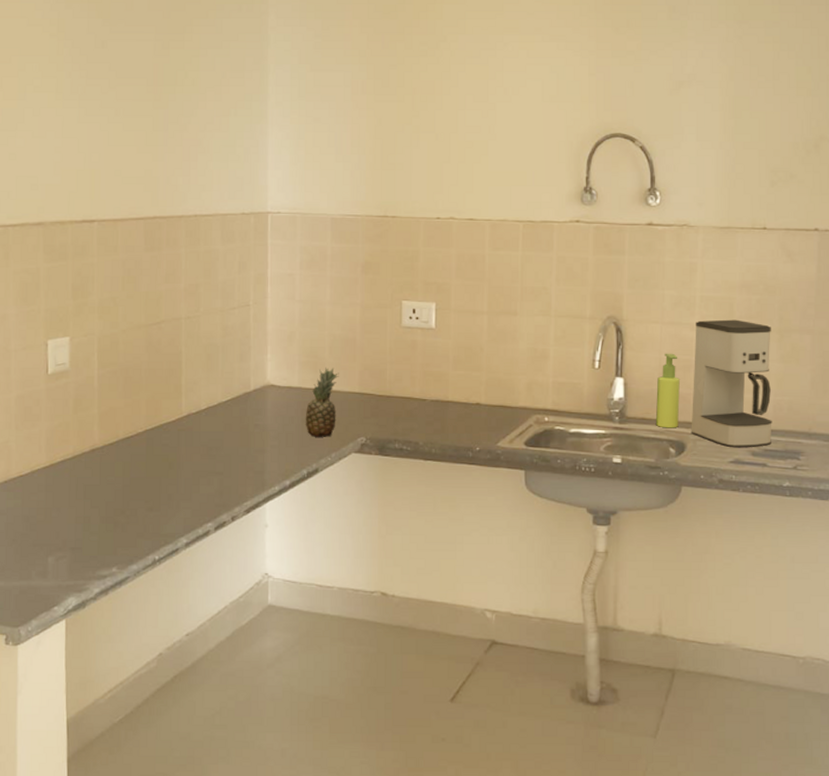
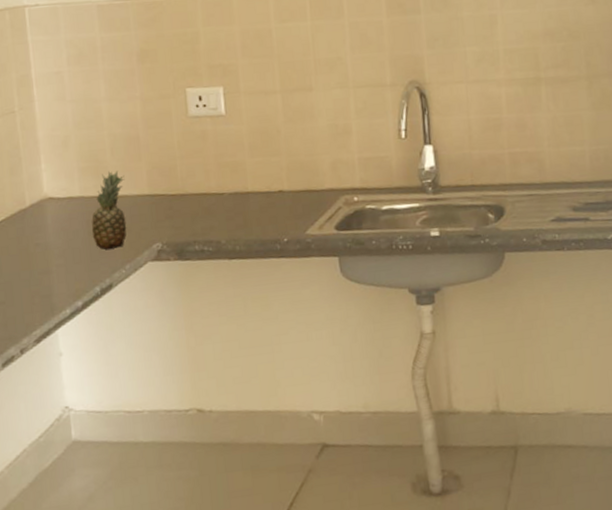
soap dispenser: present [655,353,681,428] -> none [468,113,495,194]
coffee maker: present [691,319,772,447] -> none [501,70,591,205]

